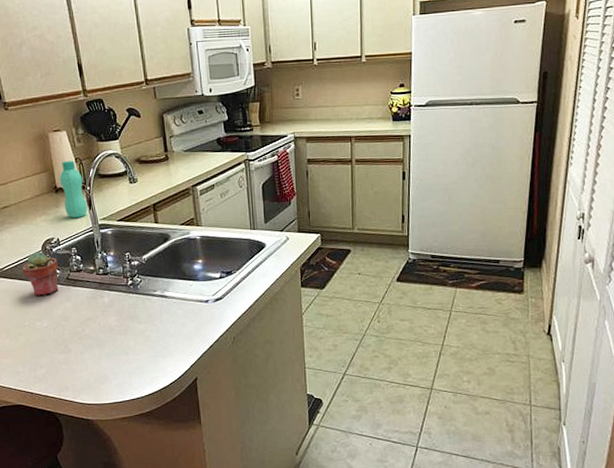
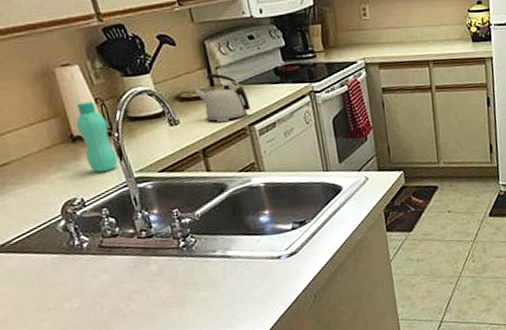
potted succulent: present [22,251,59,296] -> none [37,216,90,271]
kettle: none [151,141,195,182] -> present [194,73,251,122]

